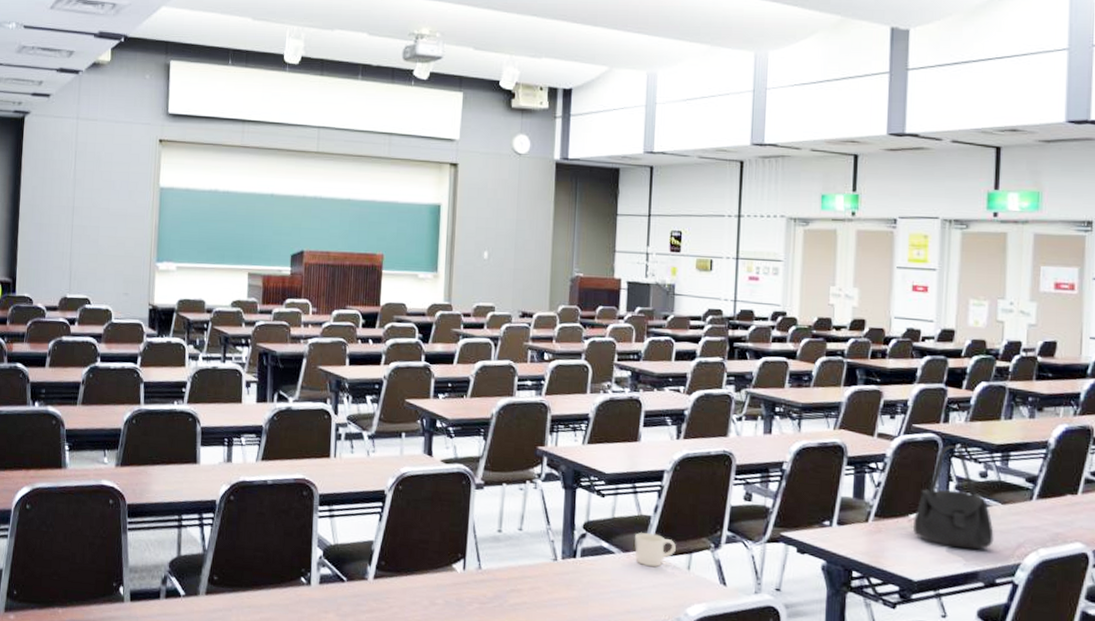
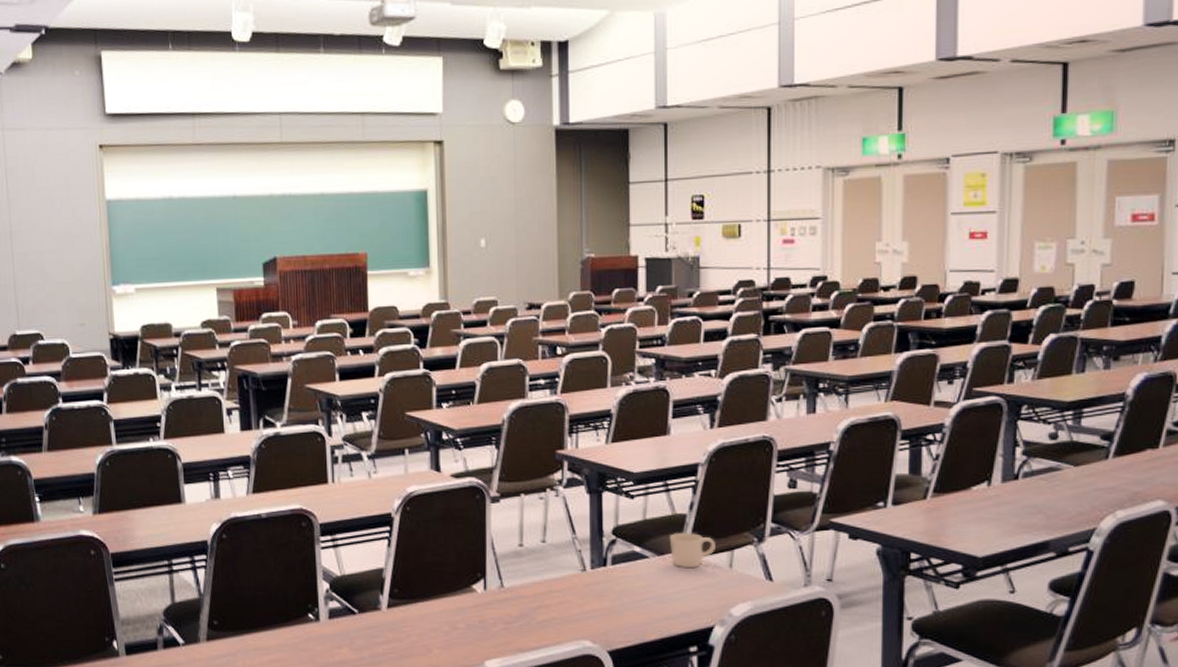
handbag: present [912,445,994,550] -> none [975,408,1066,518]

